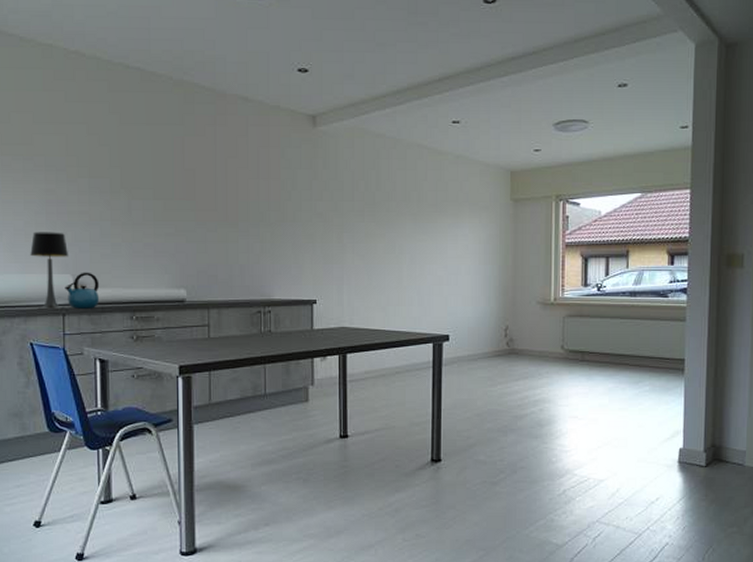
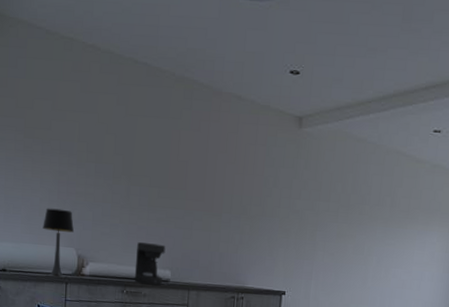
kettle: present [65,272,100,310] -> none [69,247,98,281]
coffee maker: none [144,261,178,309] -> present [134,242,166,286]

